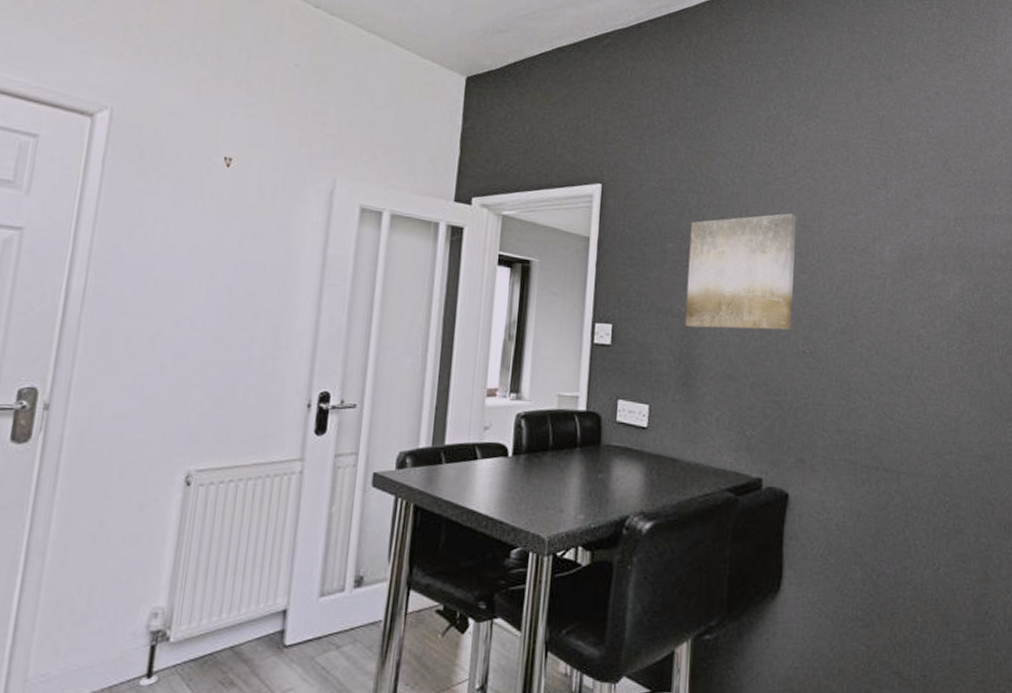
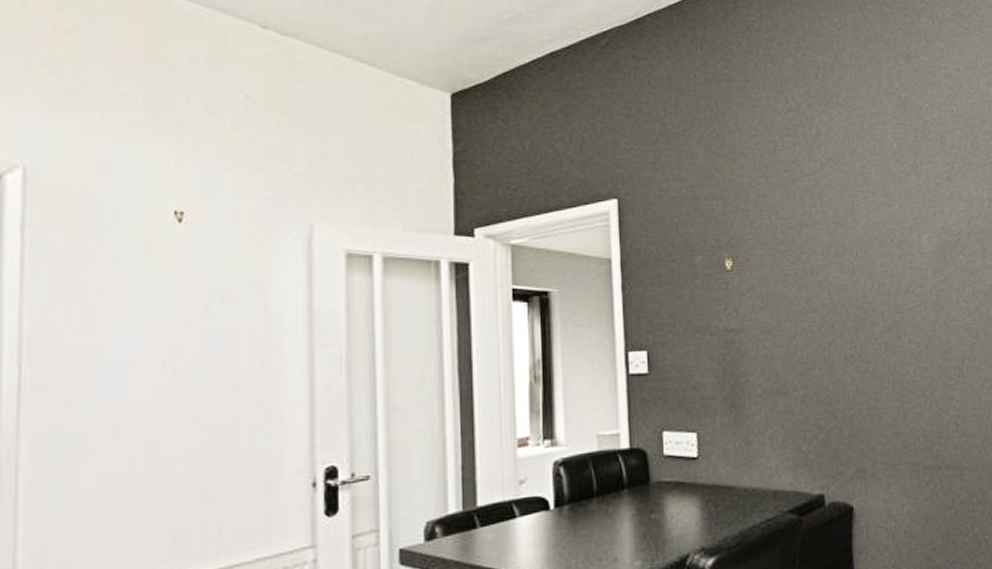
wall art: present [685,213,796,331] -> none [719,211,836,344]

